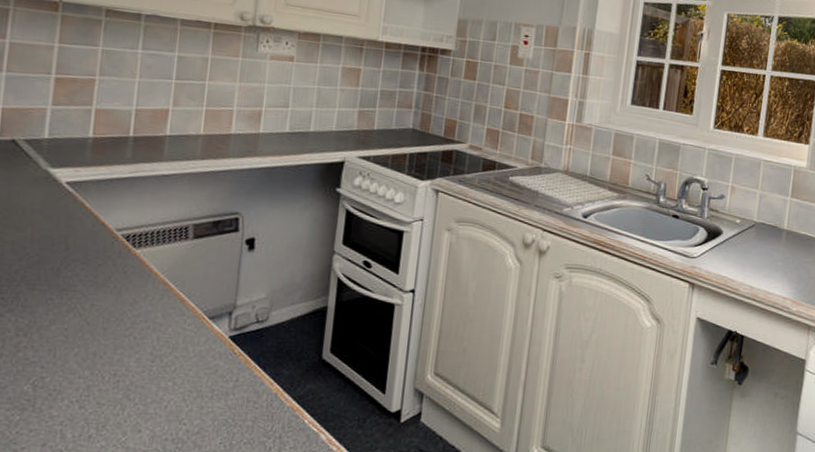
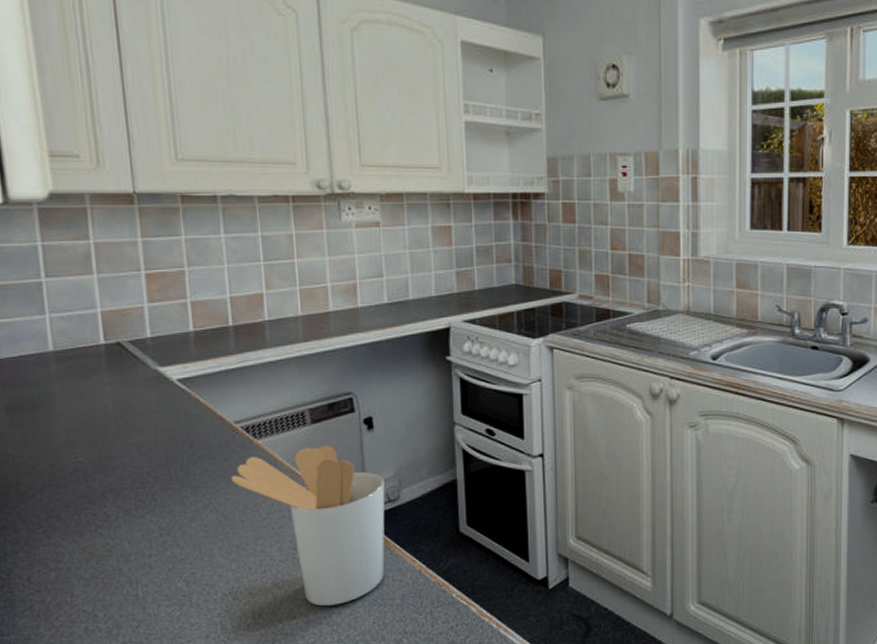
utensil holder: none [100,261,256,423] -> present [230,445,385,607]

